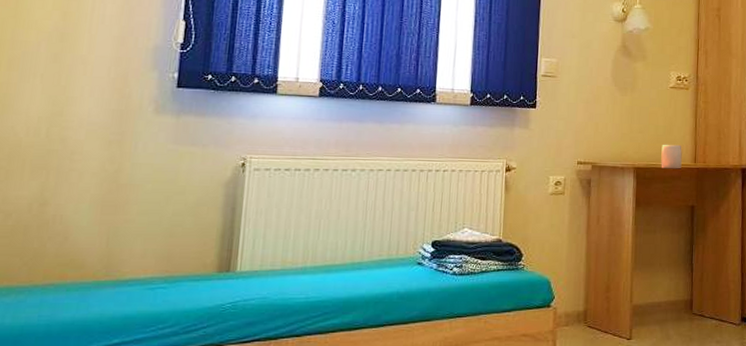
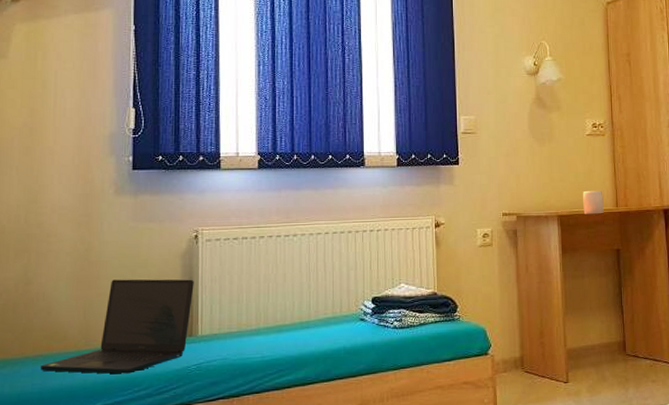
laptop: none [49,205,237,309] -> present [40,279,194,374]

